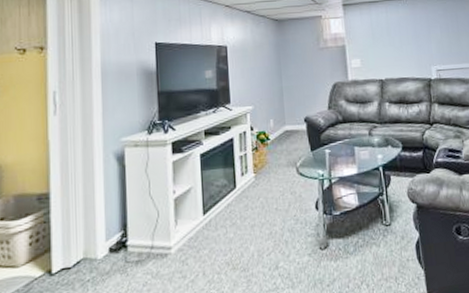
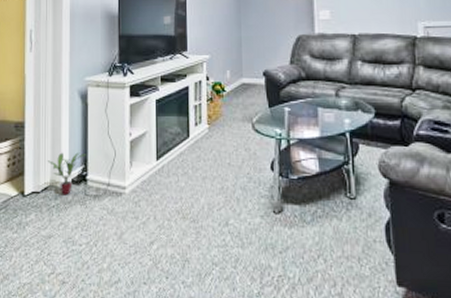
potted plant: none [79,218,126,267] -> present [47,152,87,195]

